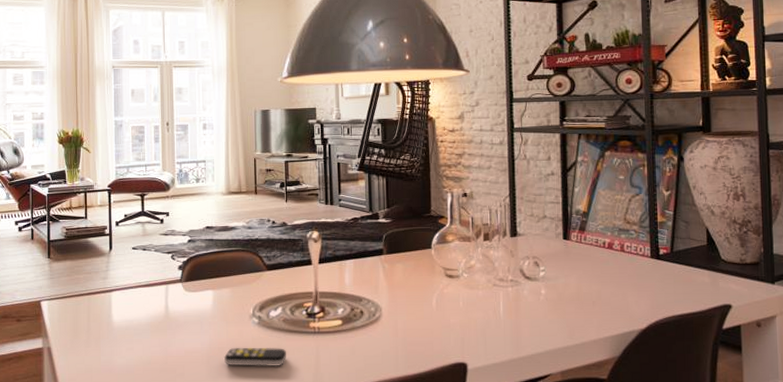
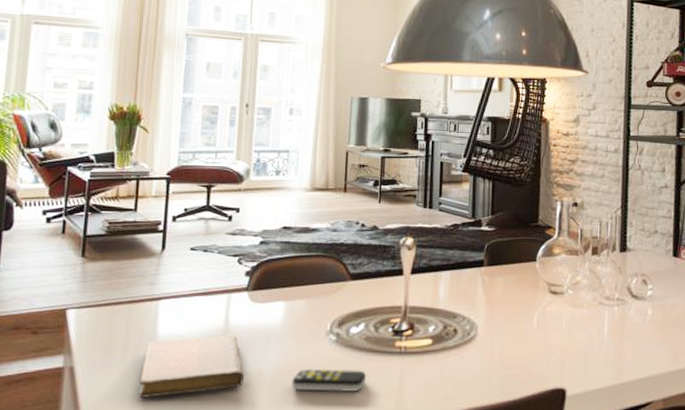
notebook: none [102,319,184,372] -> present [138,335,244,398]

